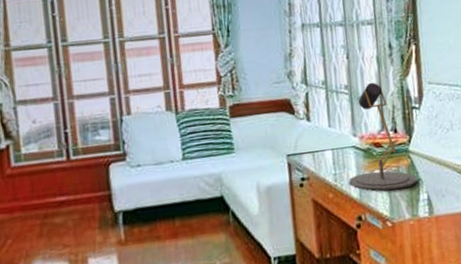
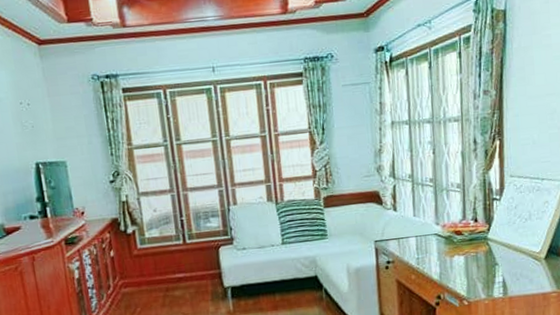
desk lamp: present [349,82,417,191] -> none [430,175,494,274]

